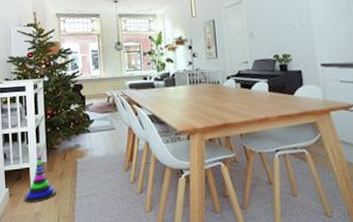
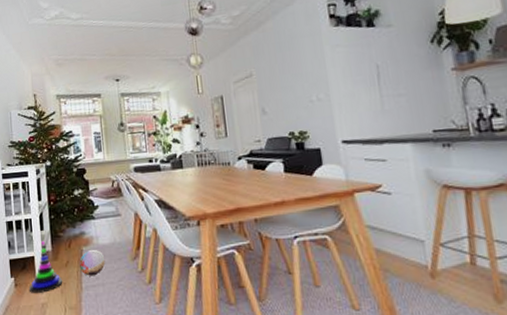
ball: none [74,161,99,187] -> present [79,249,106,276]

